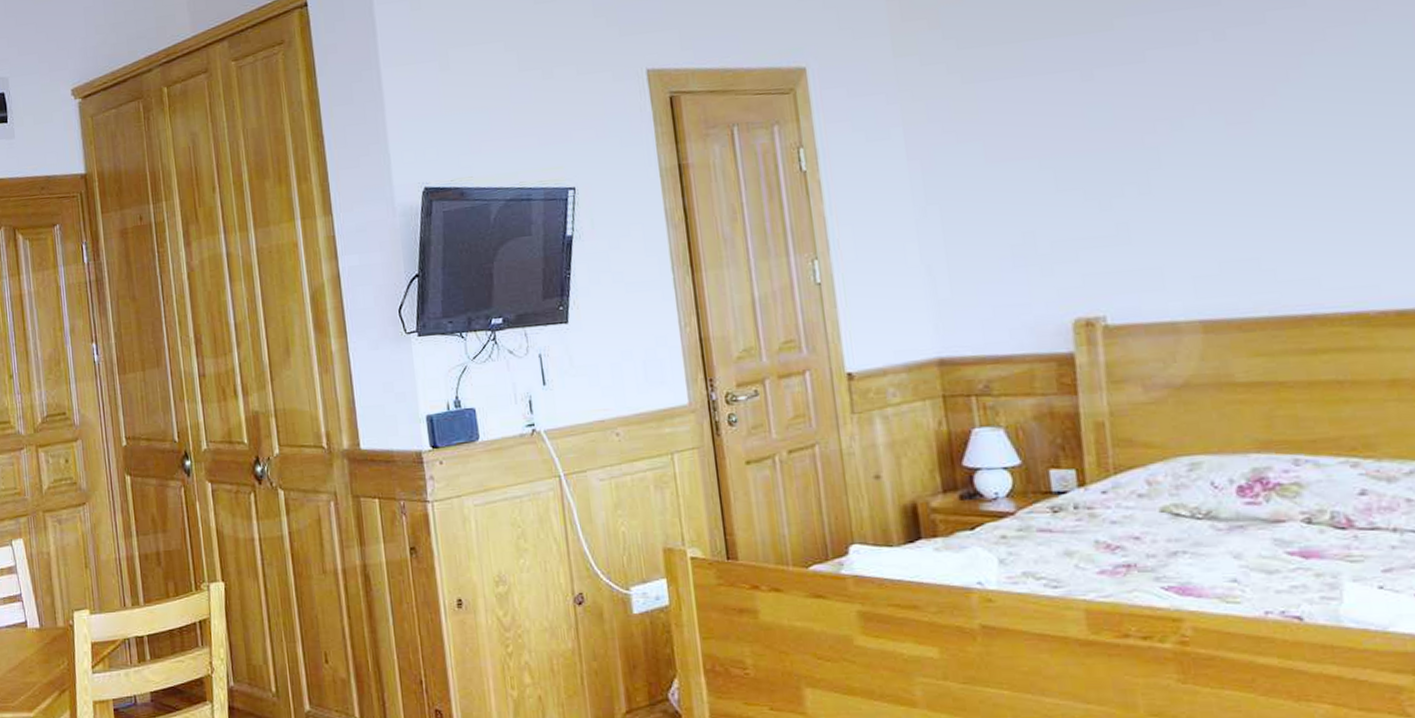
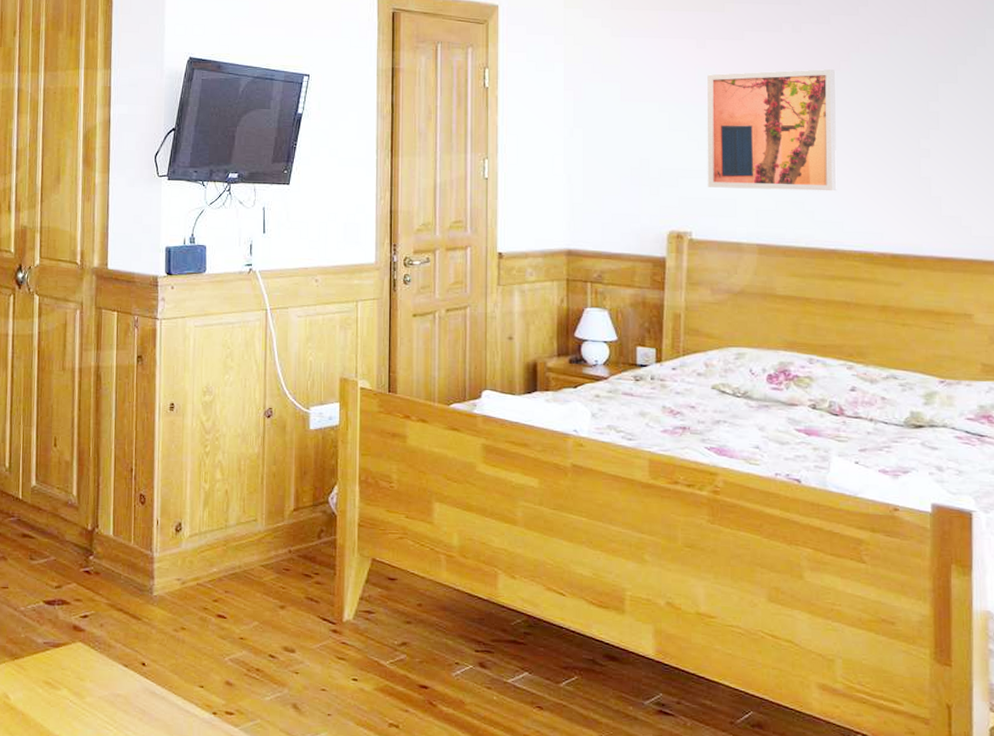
wall art: none [1101,82,1305,257] -> present [707,69,837,192]

